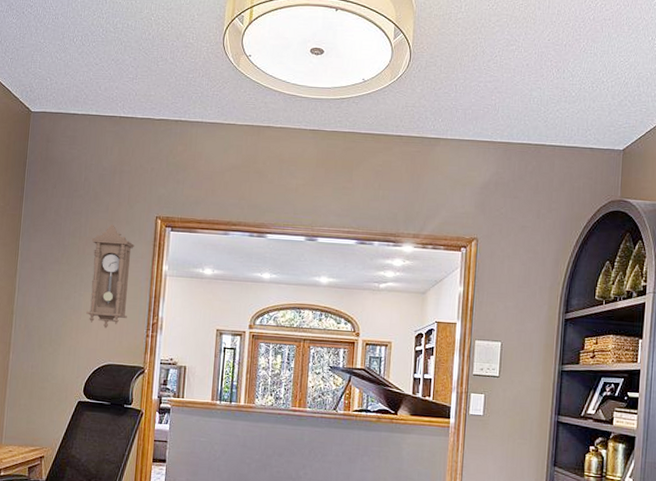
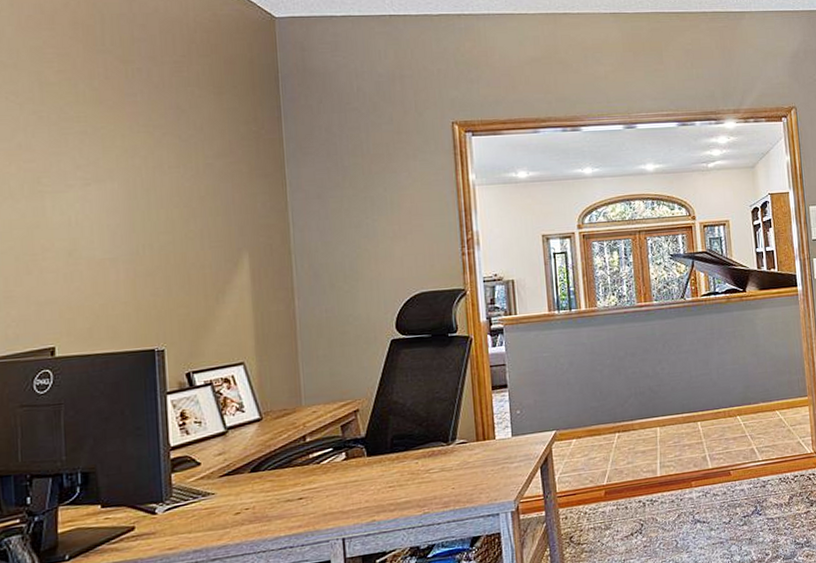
pendulum clock: present [86,223,134,328] -> none [377,135,436,253]

